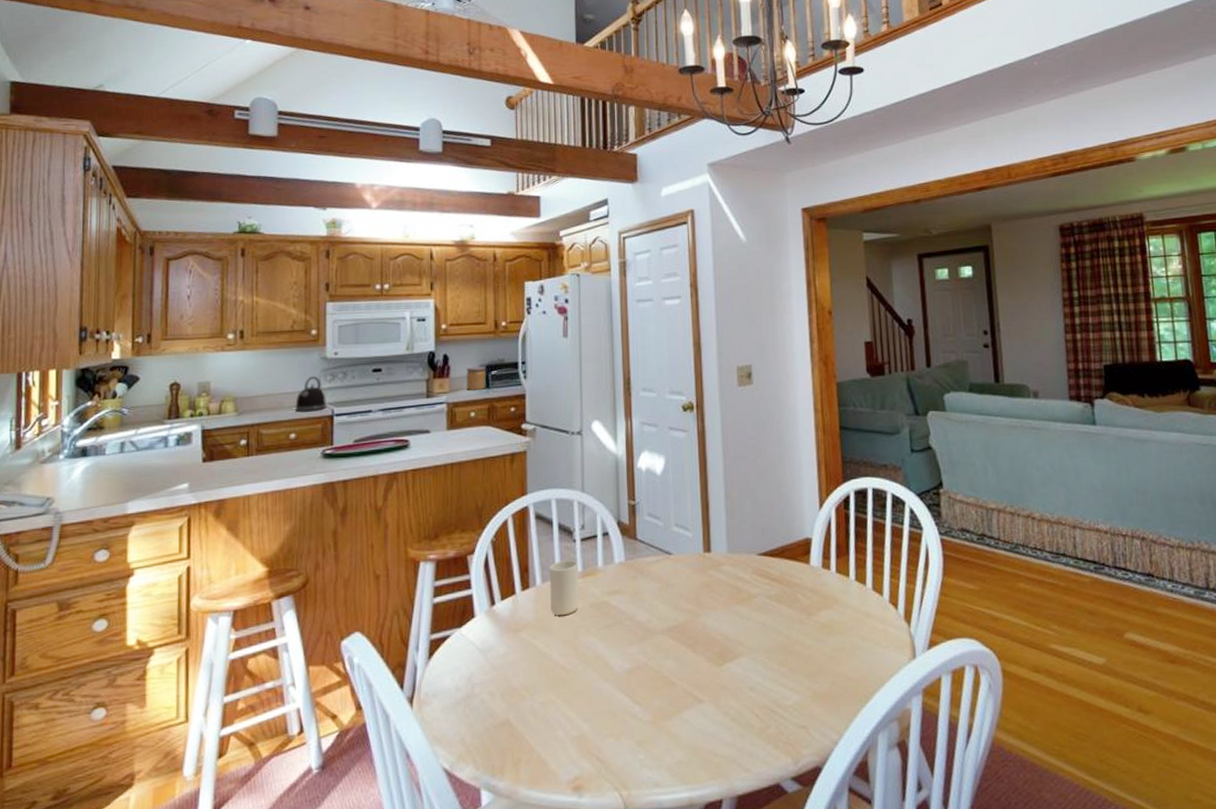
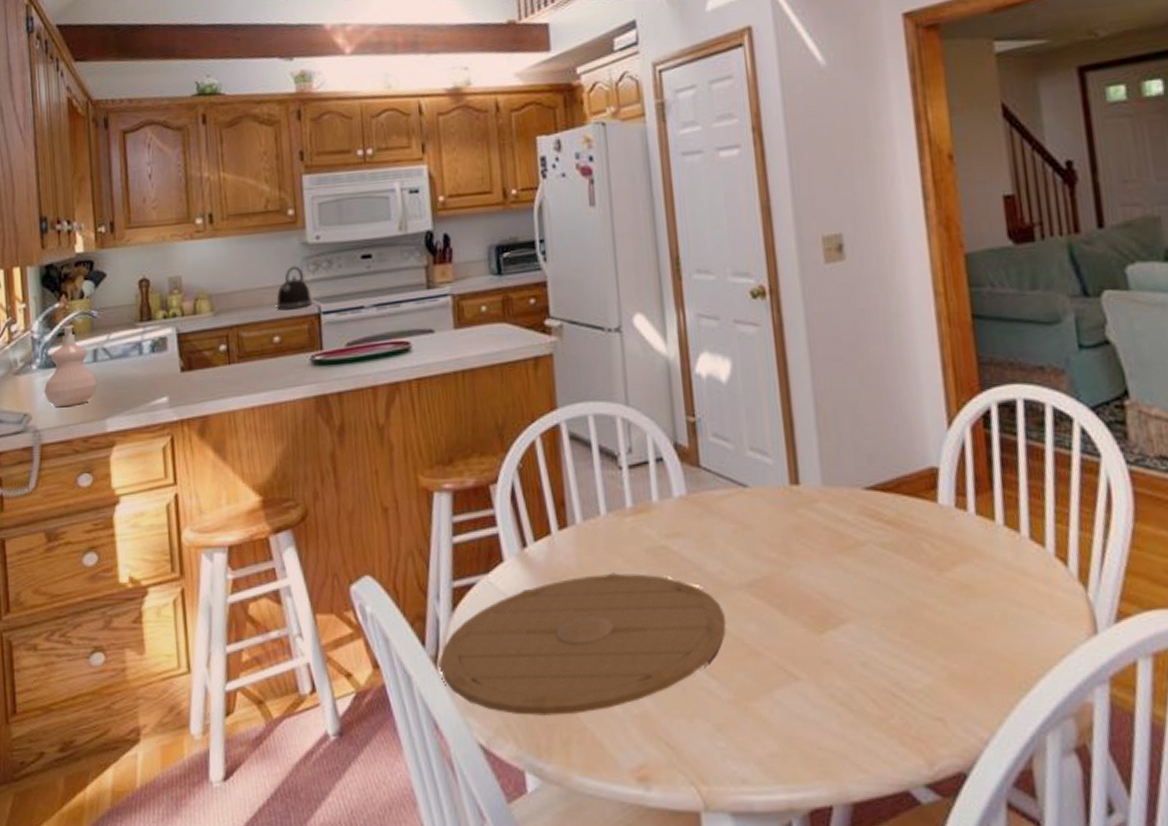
soap bottle: none [68,420,122,492] -> present [43,324,98,408]
placemat: none [415,623,649,743] -> present [440,573,727,716]
jar: present [466,366,486,391] -> none [472,247,498,279]
cup: present [550,560,580,616] -> none [591,492,632,563]

